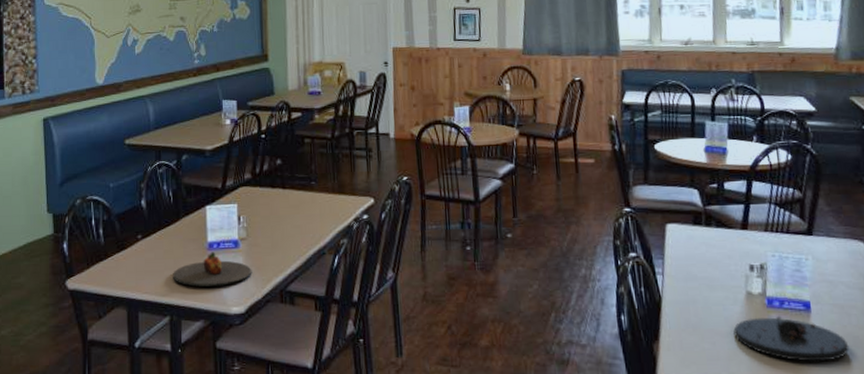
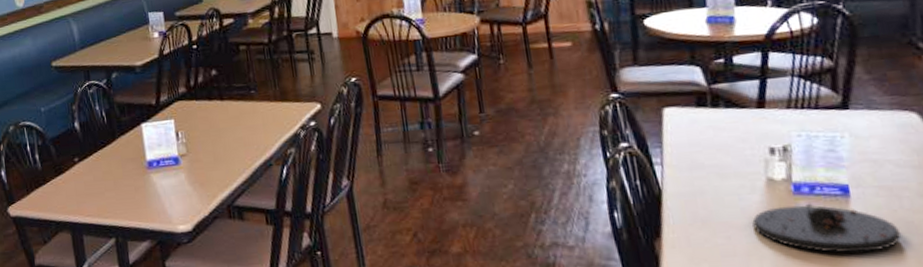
plate: present [173,252,252,287] -> none [114,170,196,207]

